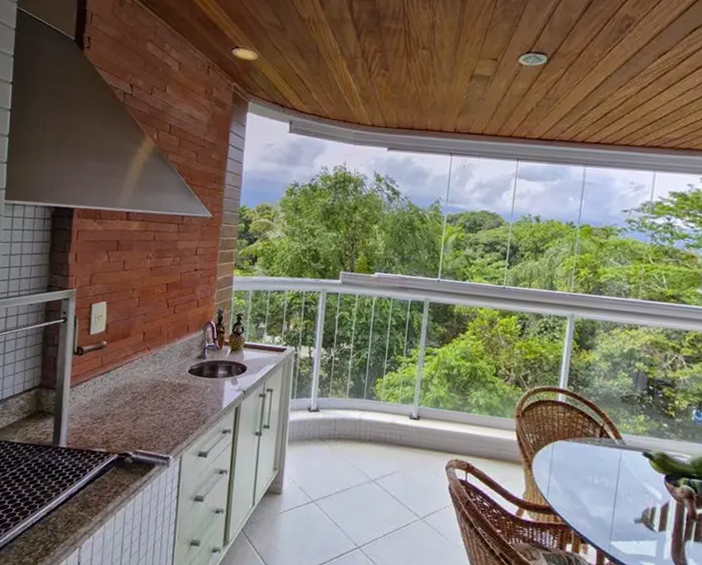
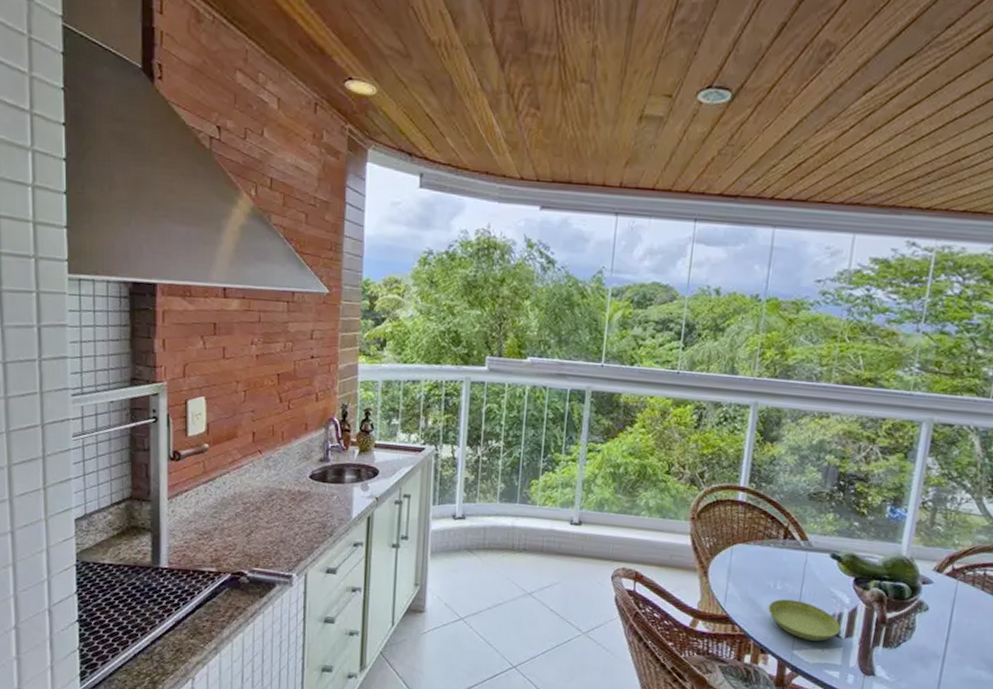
saucer: none [587,492,654,534] -> present [768,599,840,641]

